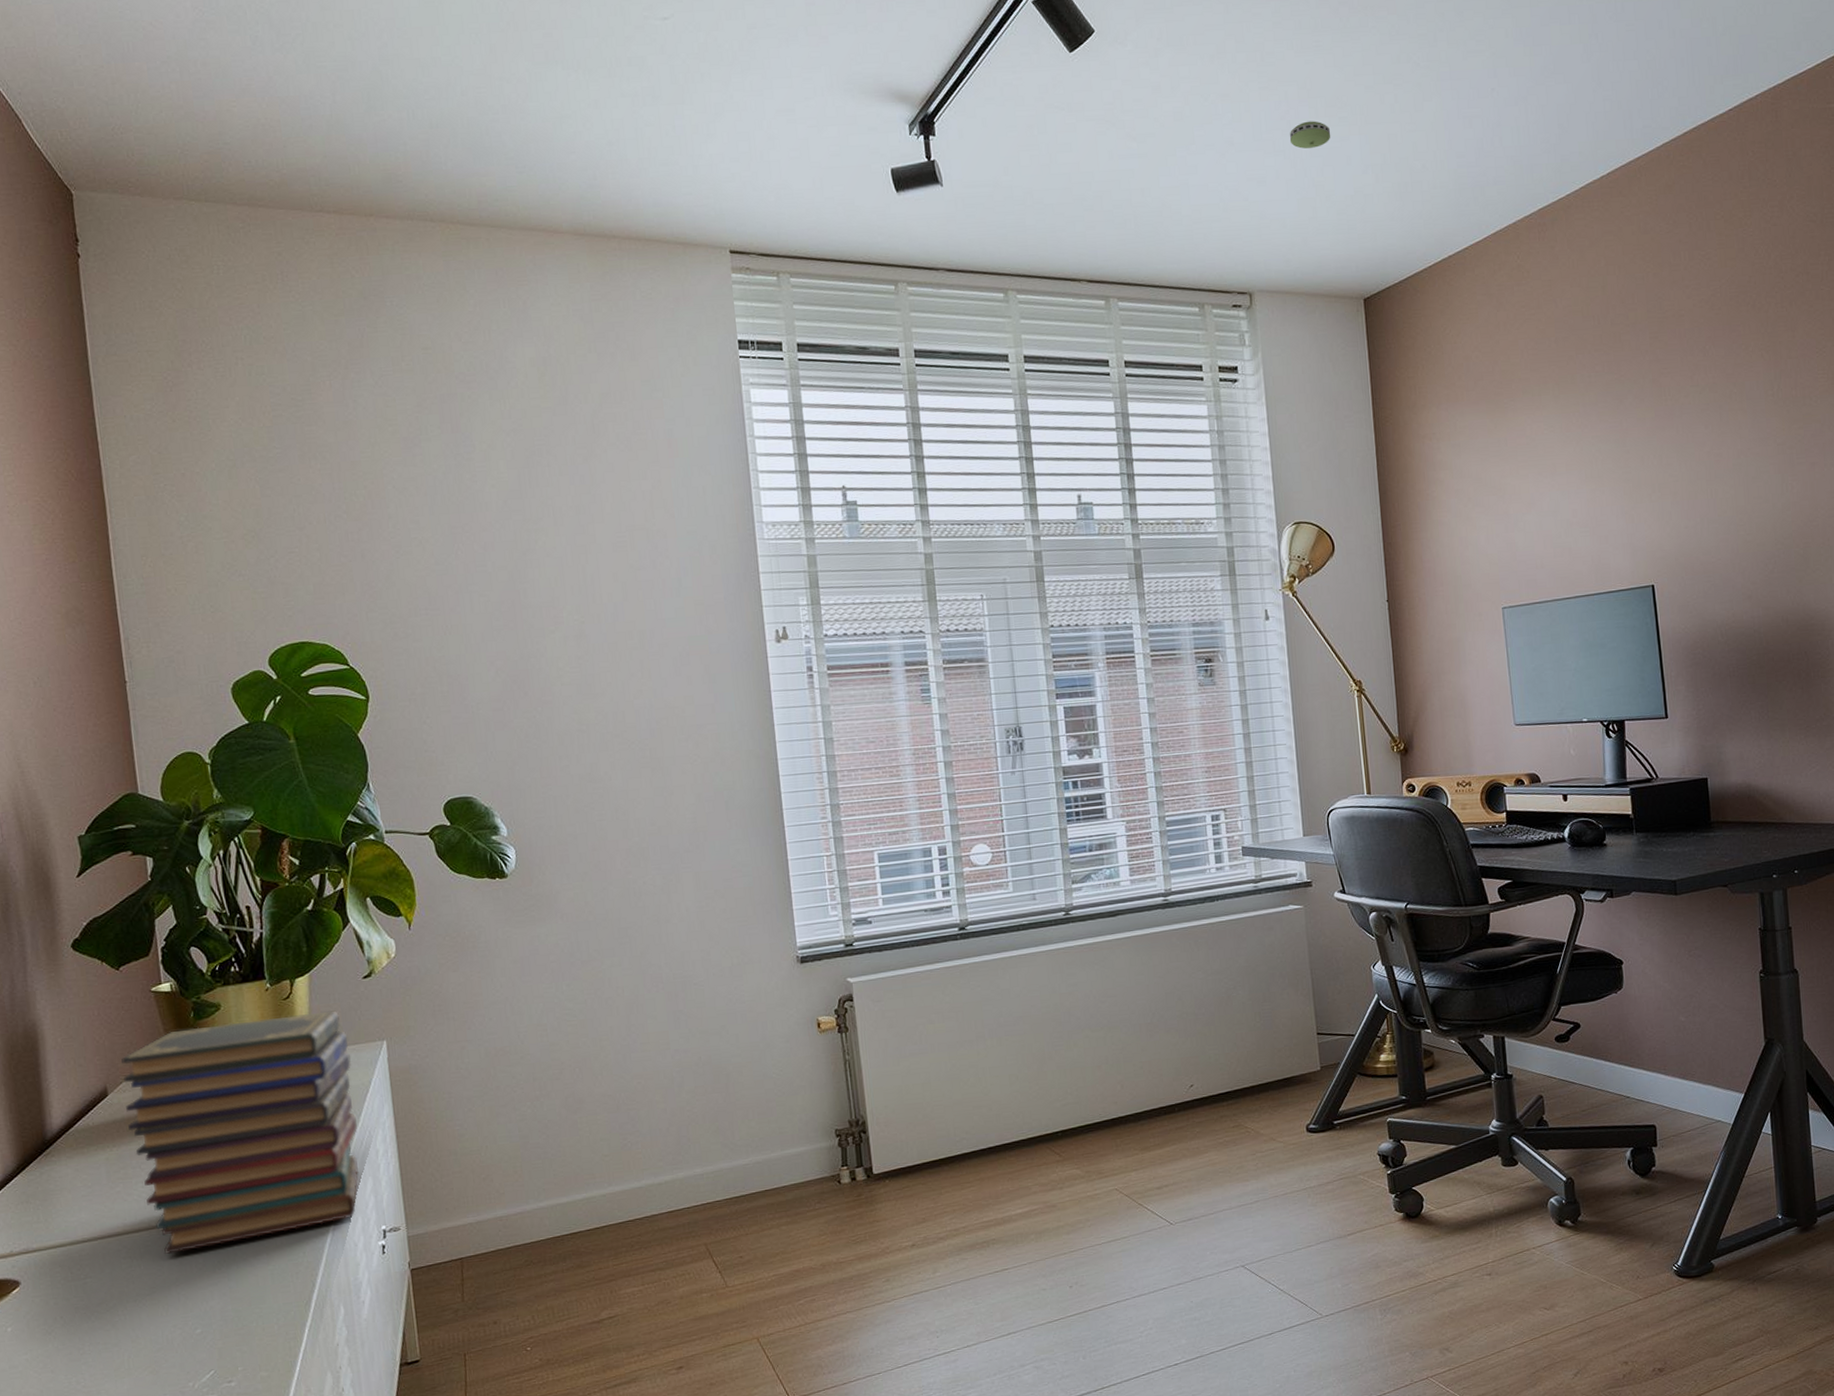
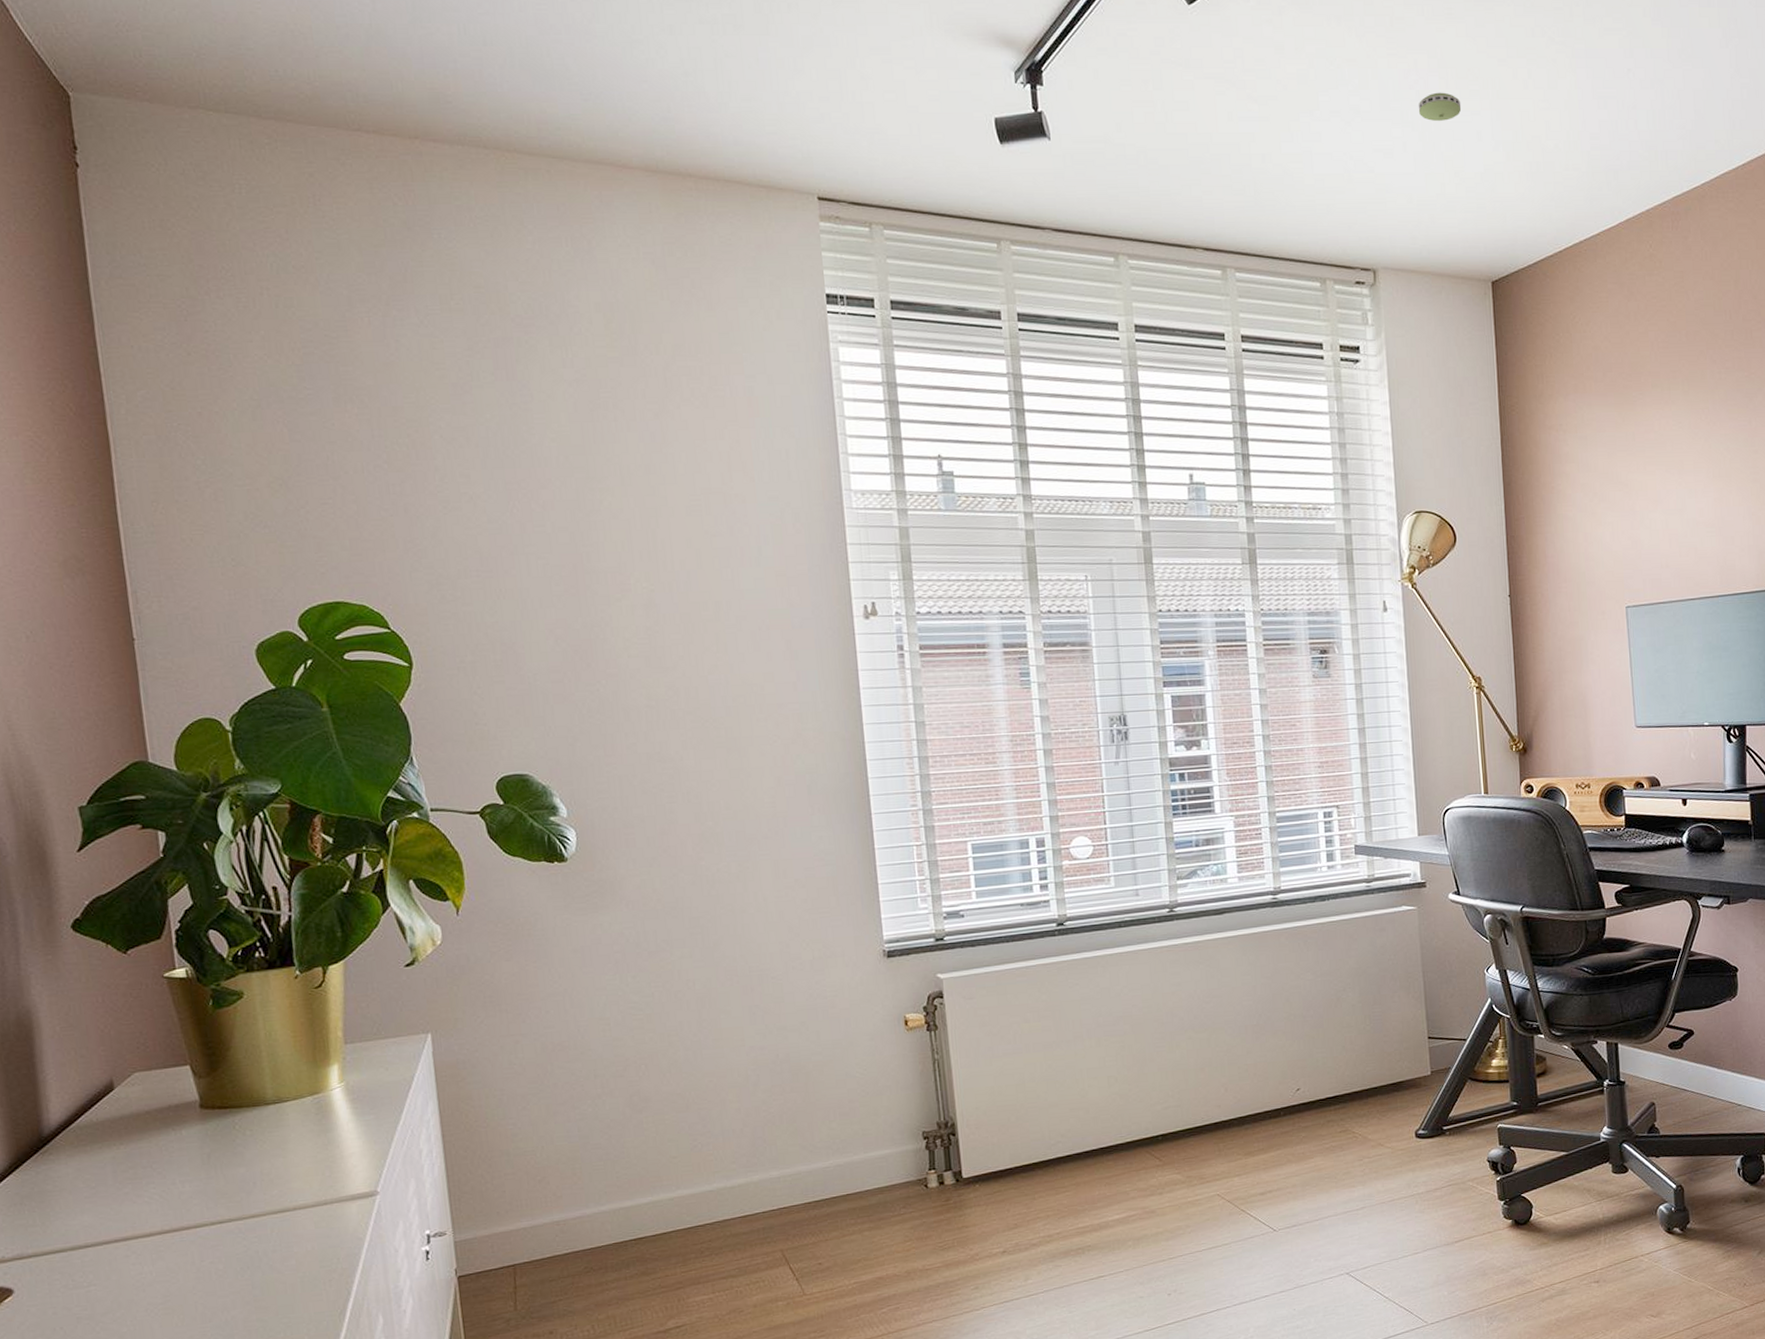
book stack: present [121,1010,359,1255] -> none [129,1000,400,1261]

